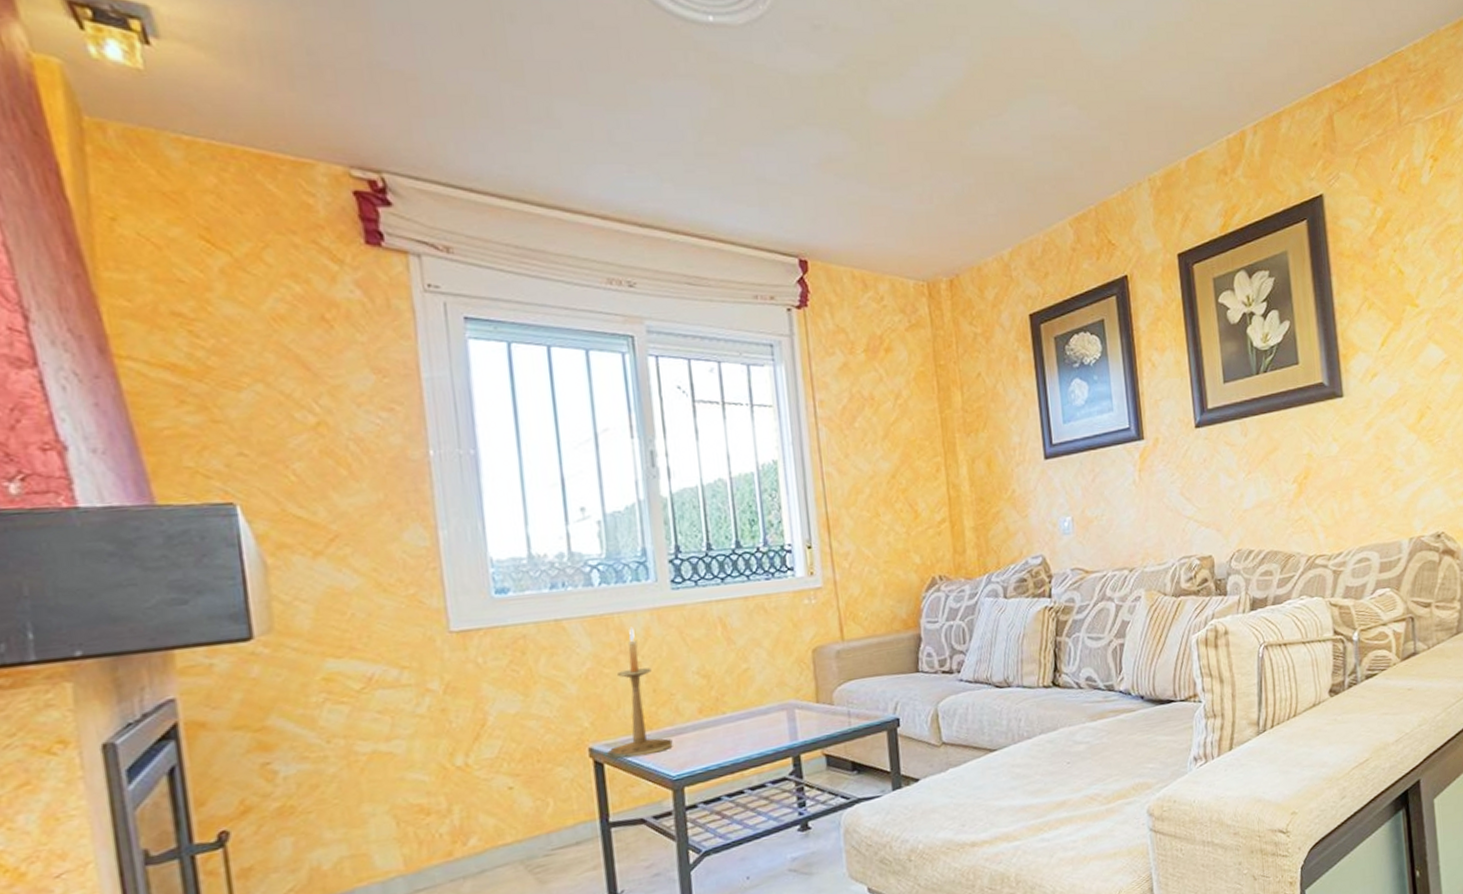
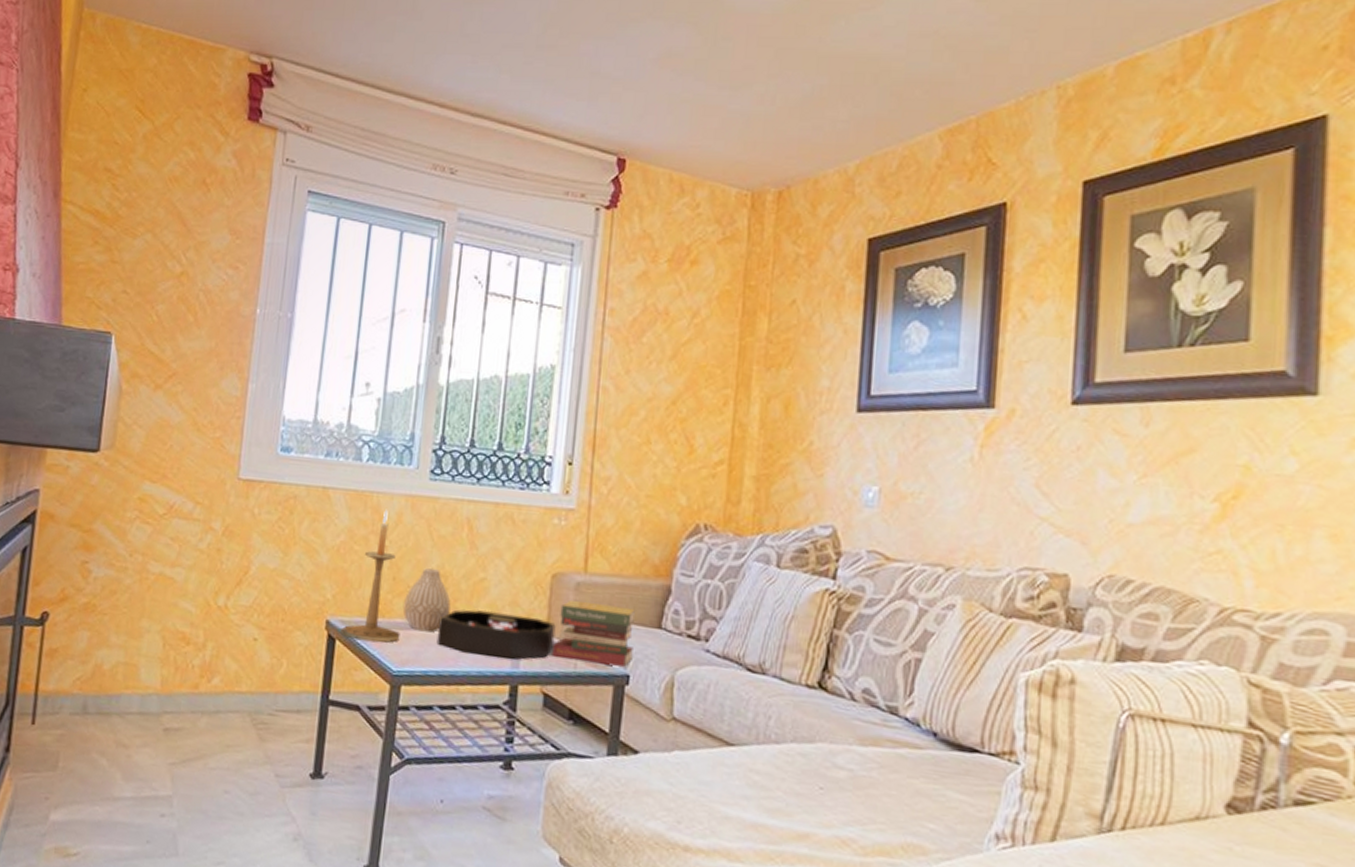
vase: none [669,671,720,733] -> present [402,568,451,631]
tray: none [710,691,827,741] -> present [437,609,556,659]
books: none [825,661,899,721] -> present [552,599,635,668]

